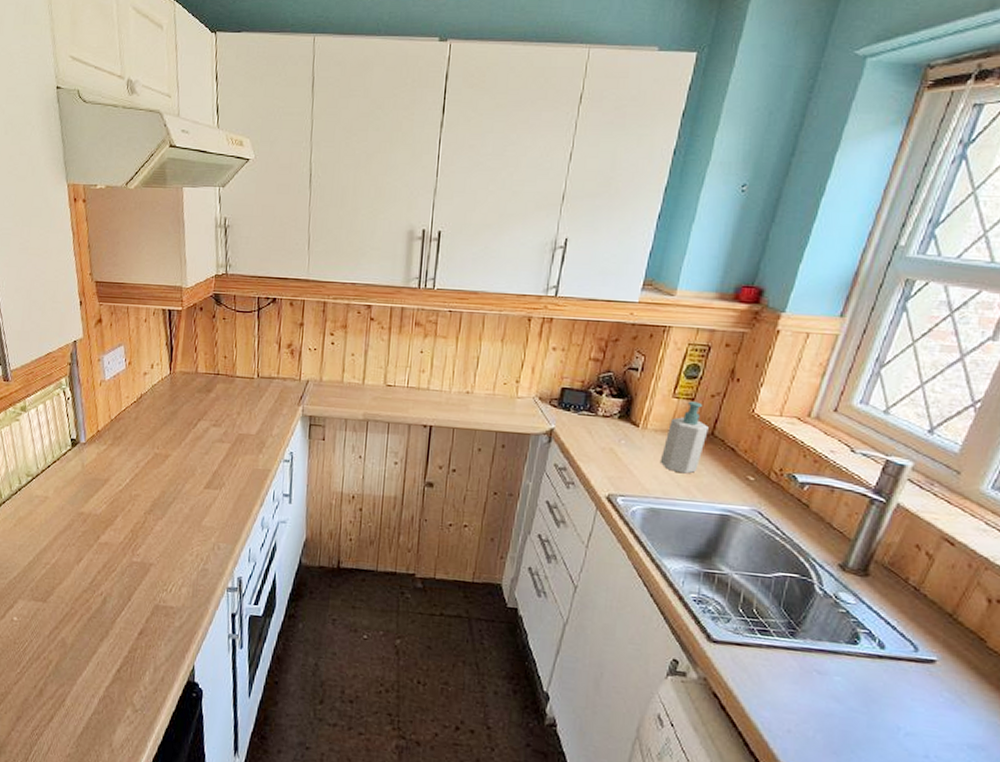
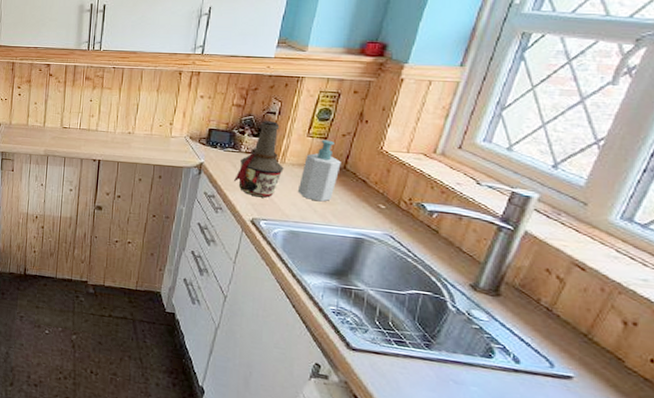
bottle: none [589,378,645,470] -> present [234,121,284,198]

